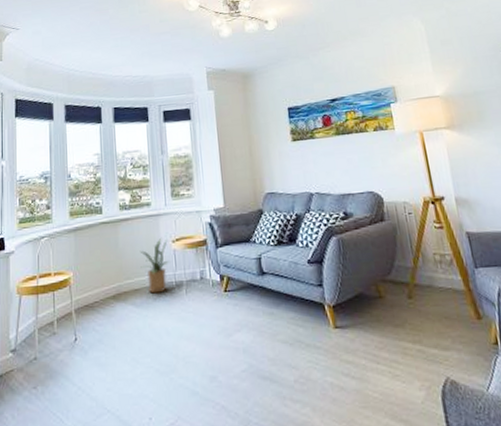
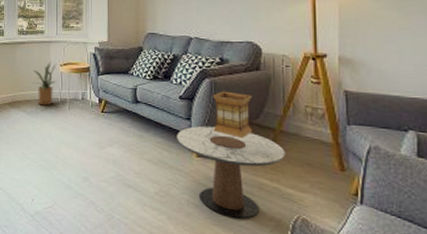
side table: none [310,290,423,395] -> present [177,126,285,219]
lantern: none [341,248,388,300] -> present [213,91,253,139]

